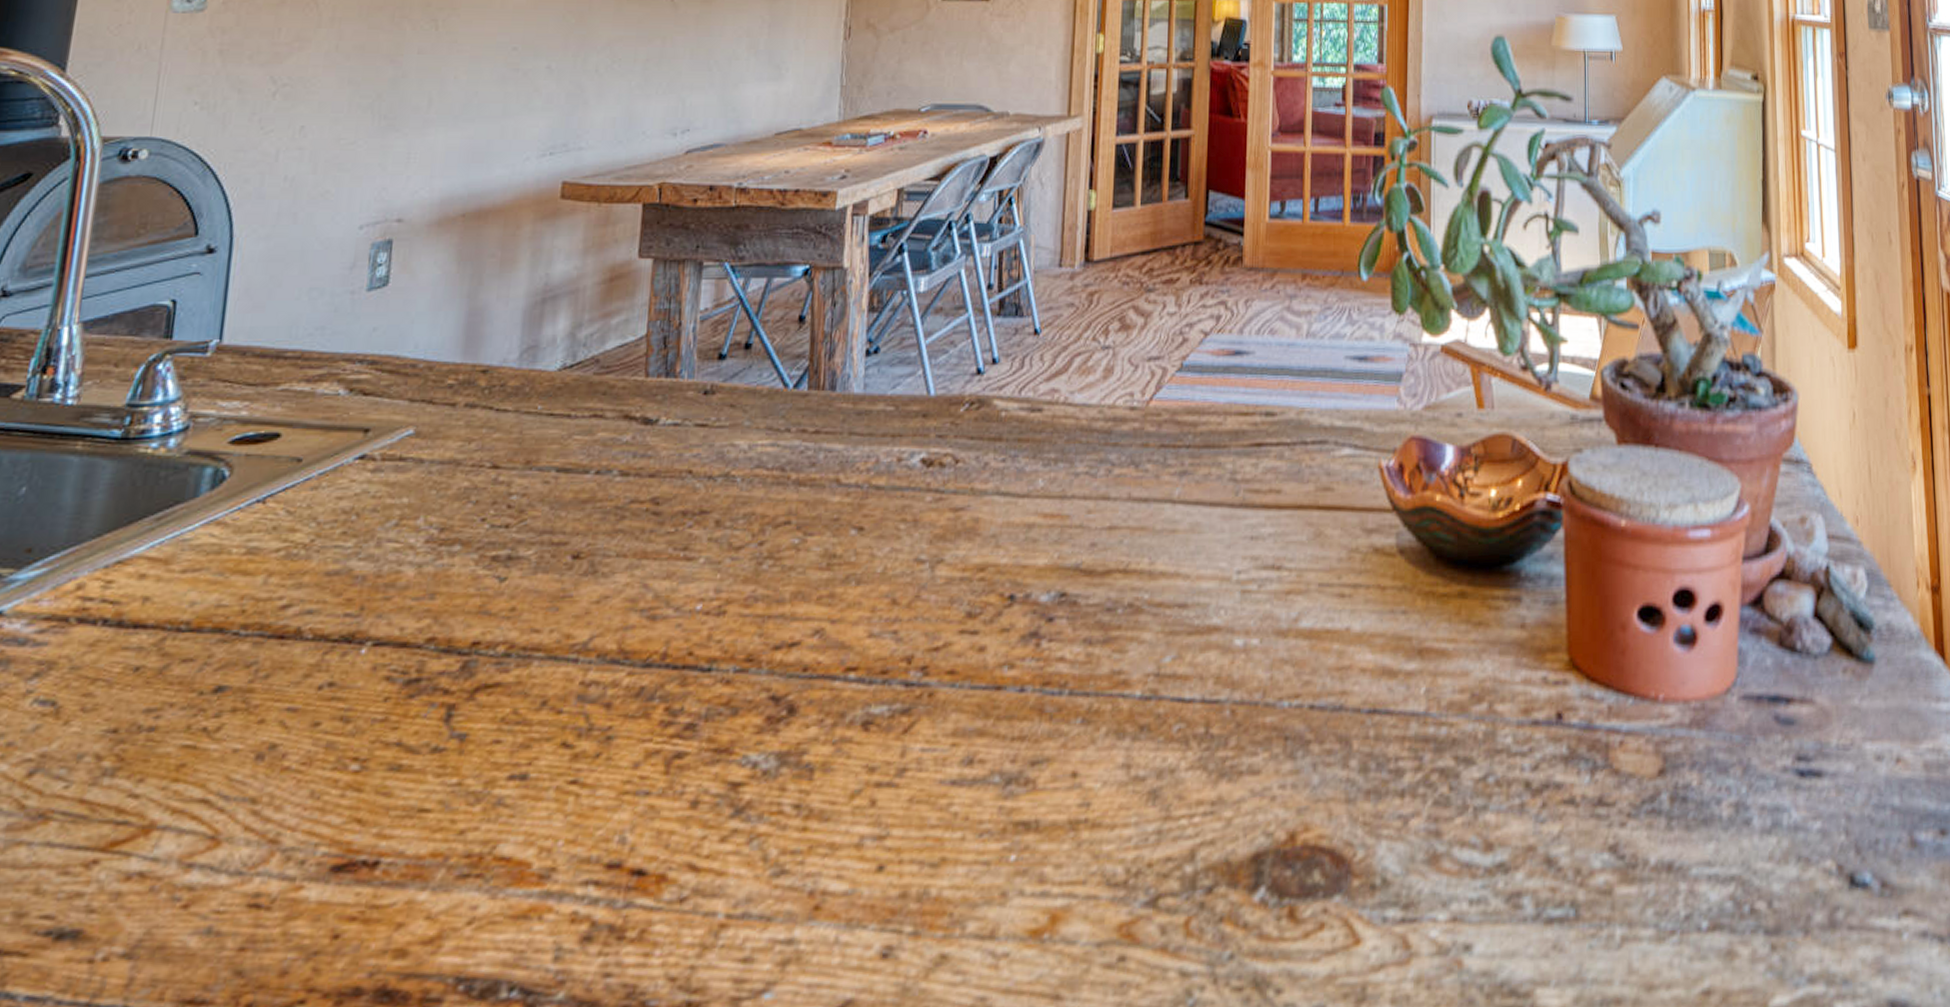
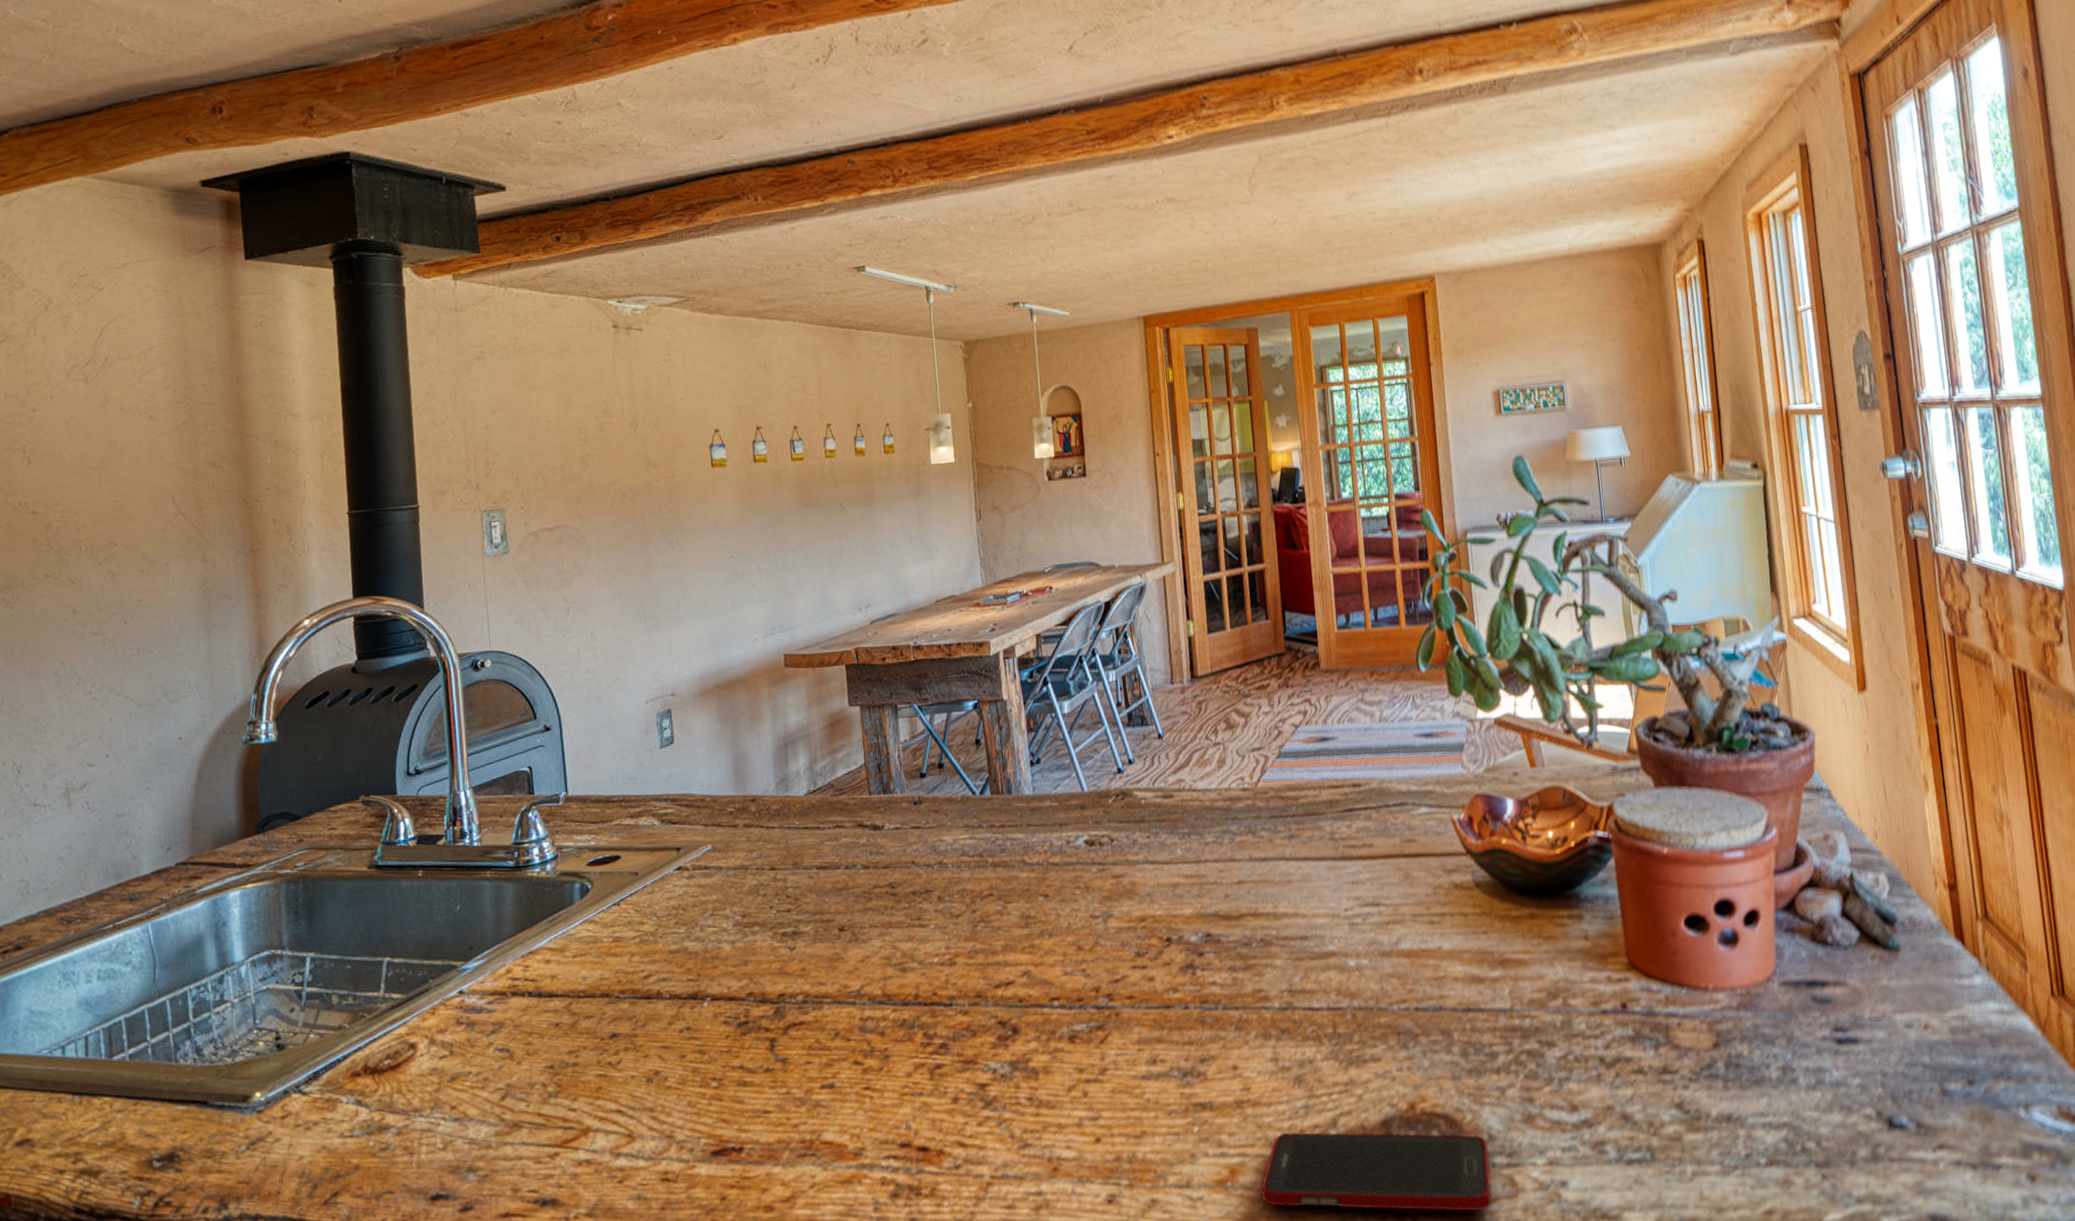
cell phone: none [1086,866,1381,983] -> present [1260,1132,1492,1212]

